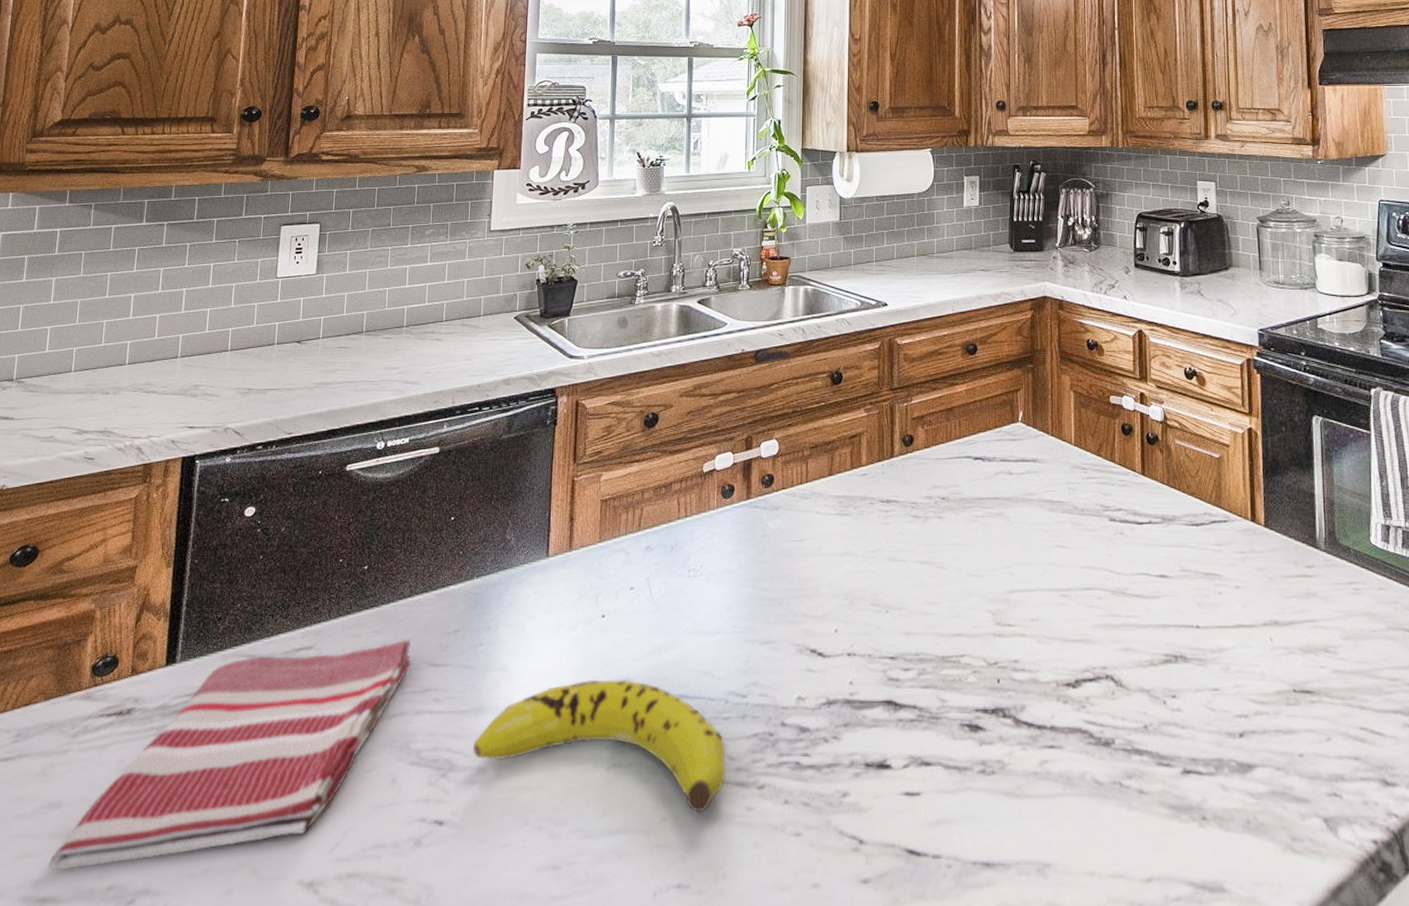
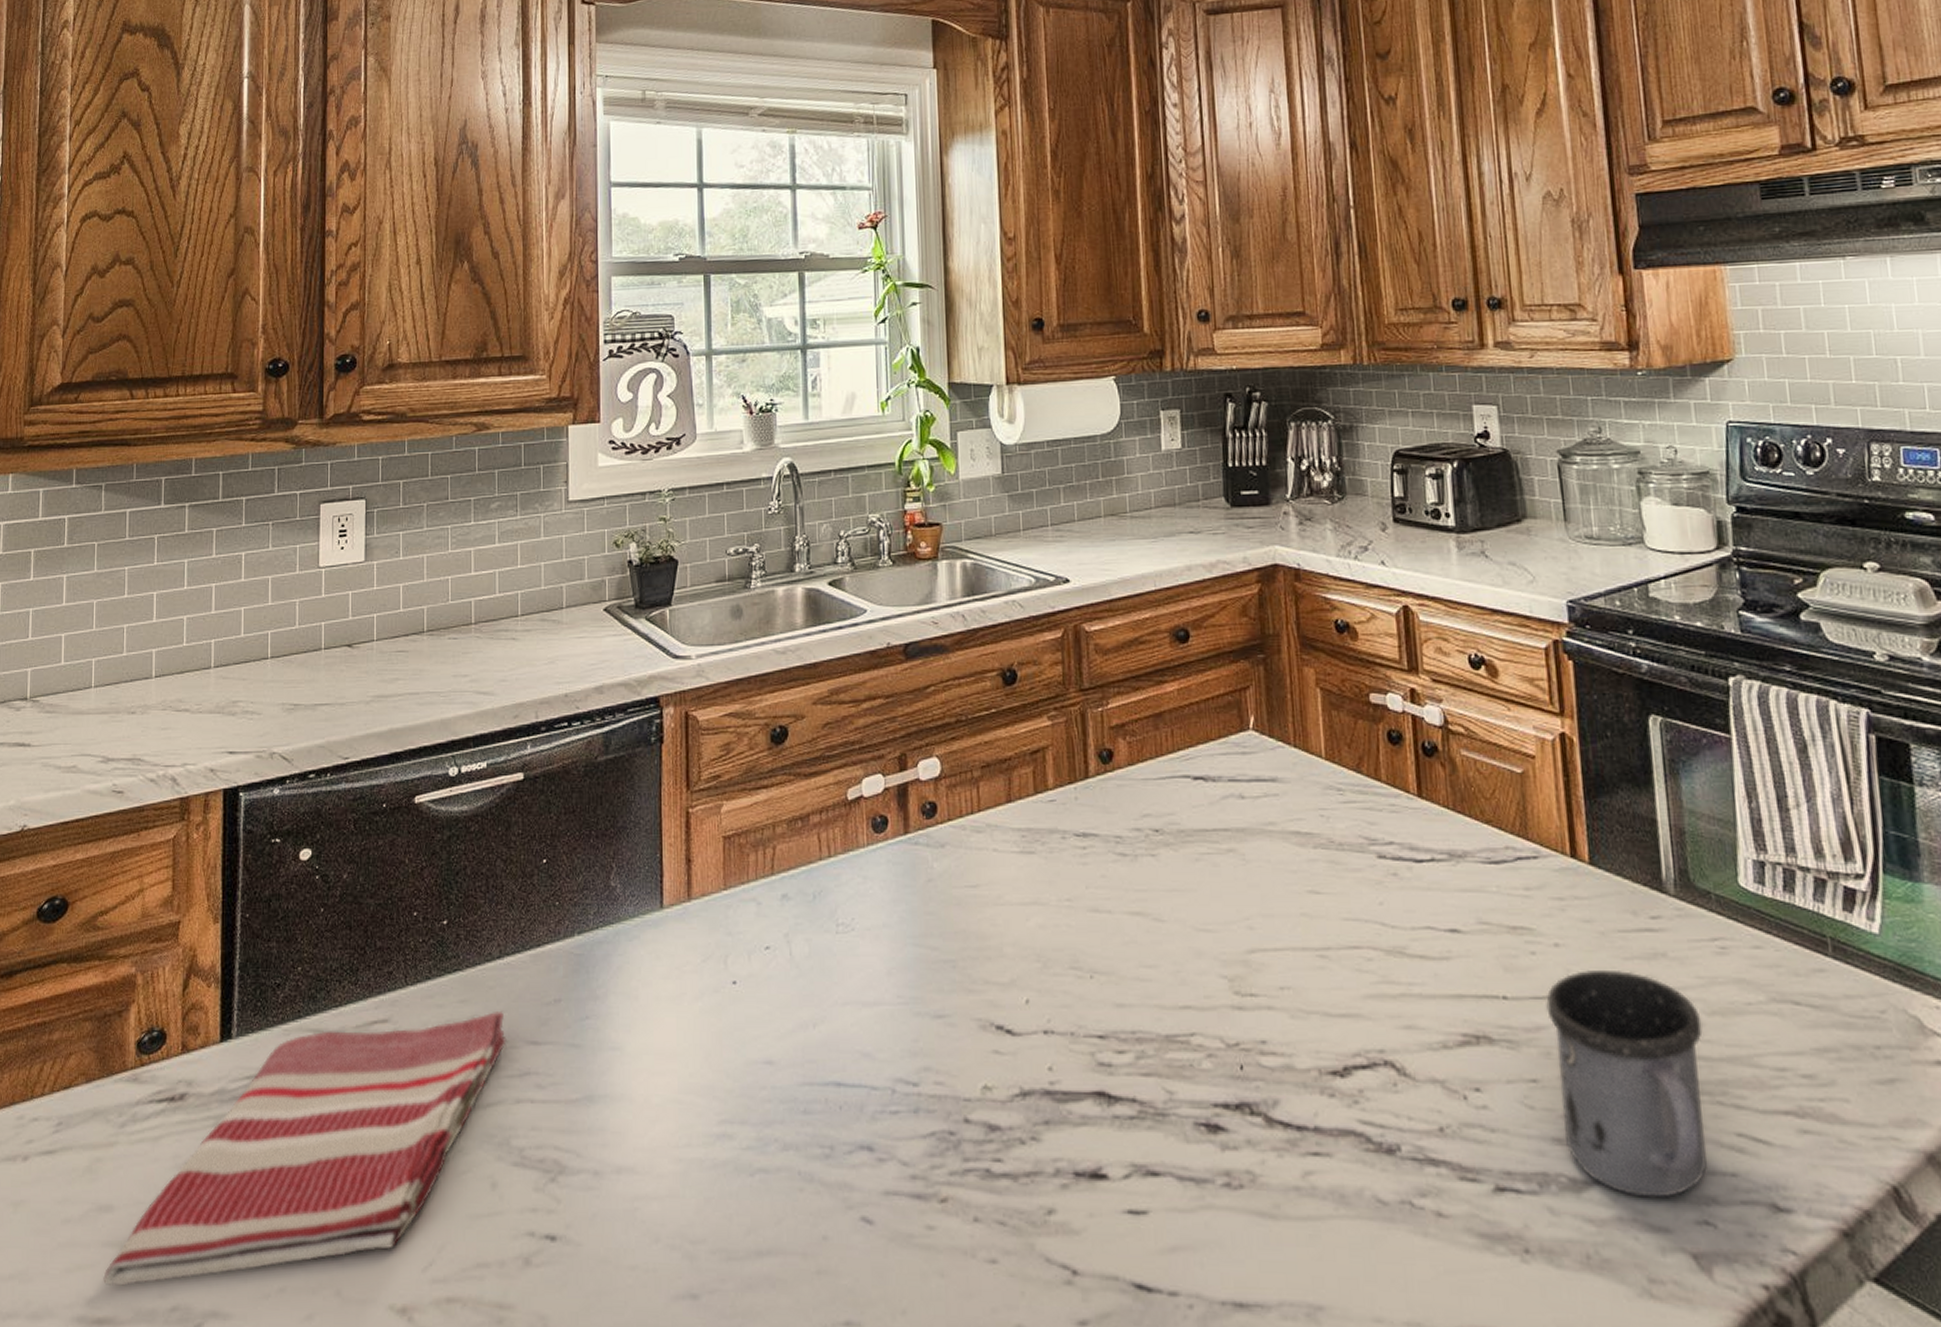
fruit: present [473,679,726,813] -> none [586,1062,898,1231]
mug: none [1228,606,1339,777] -> present [1546,970,1707,1198]

